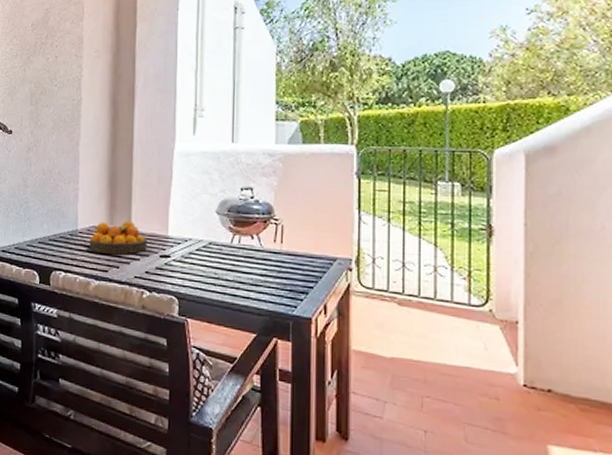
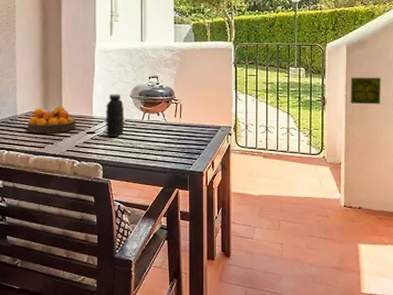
water jug: none [184,208,208,265] -> present [106,94,125,138]
decorative tile: none [532,198,582,239] -> present [350,77,381,105]

